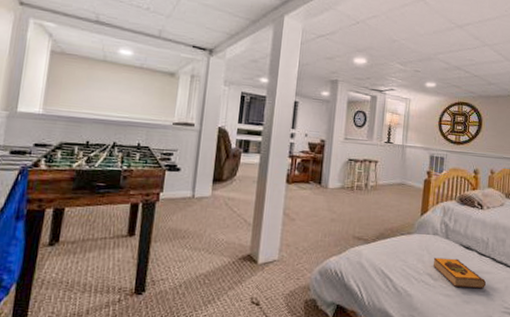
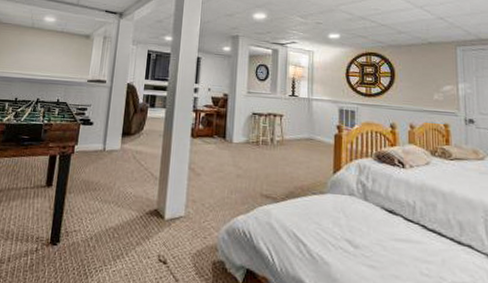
hardback book: present [433,257,486,289] -> none [351,221,417,262]

